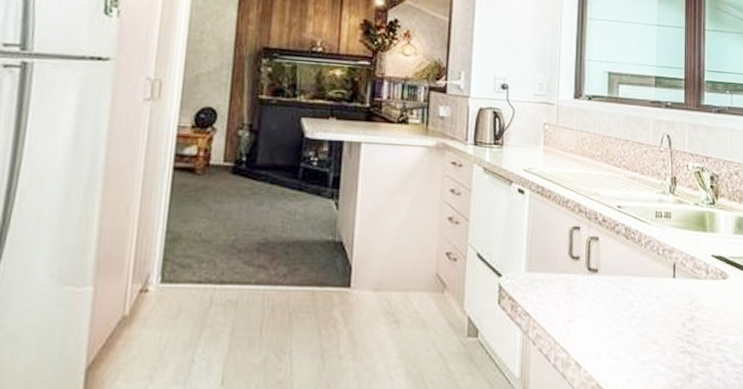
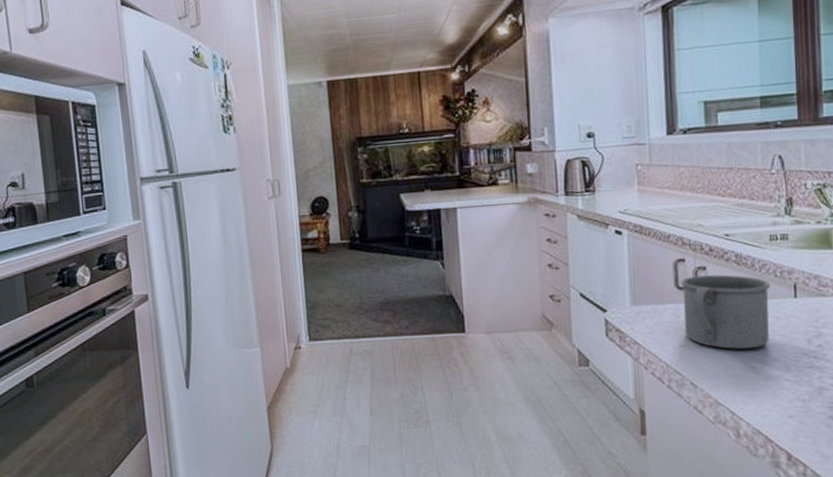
mug: none [574,246,654,328] -> present [680,274,771,349]

